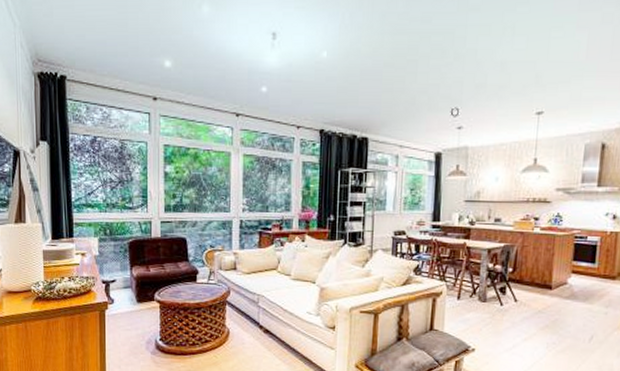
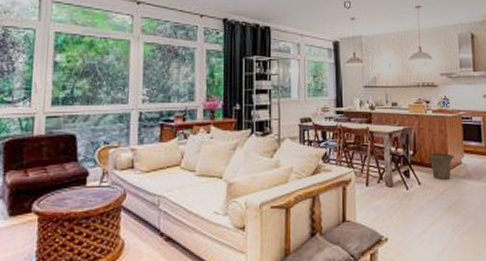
basket: none [528,270,560,299] -> present [427,152,455,180]

